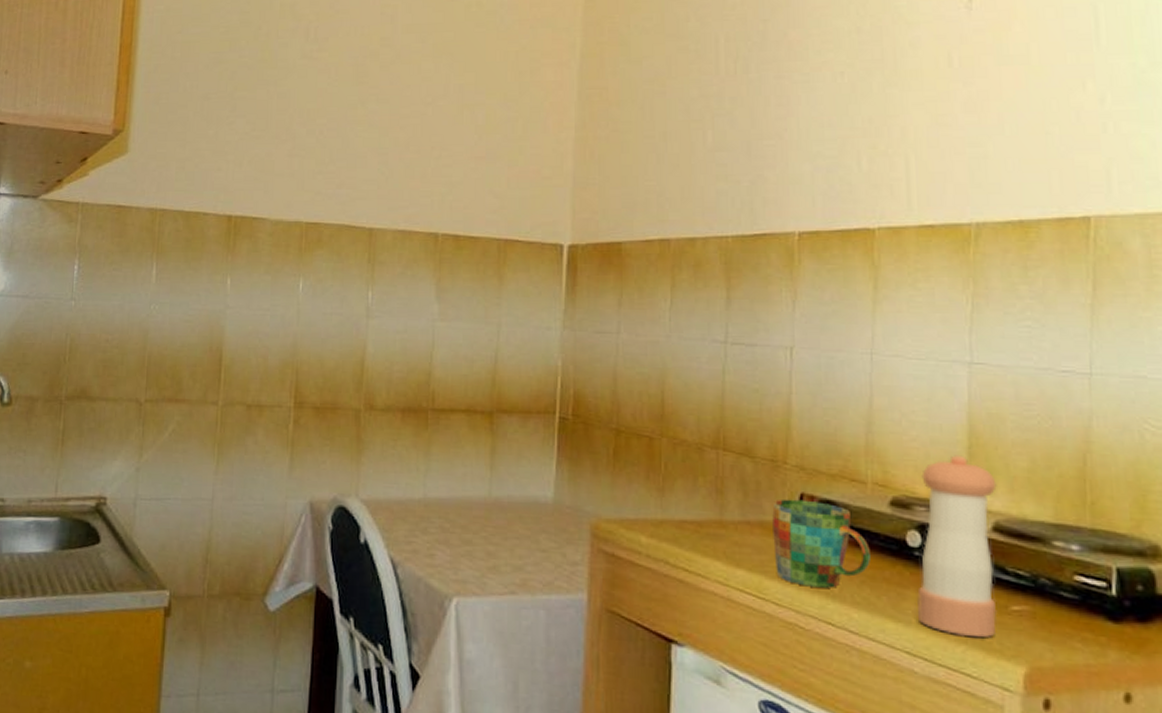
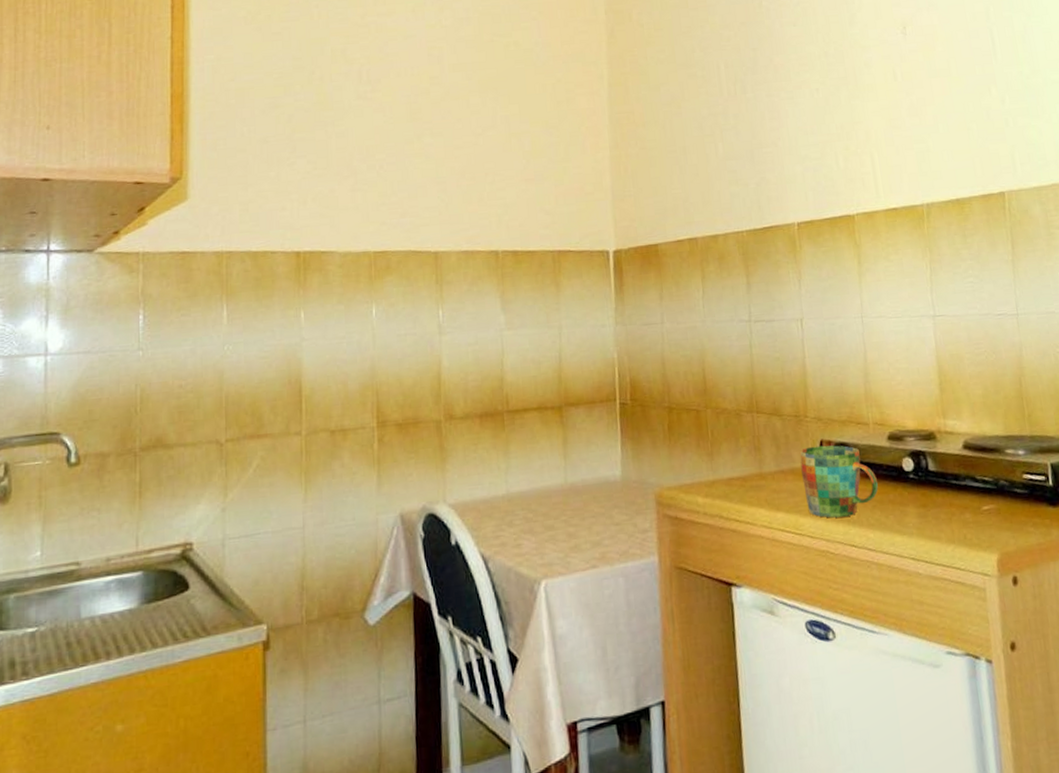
pepper shaker: present [917,455,998,637] -> none [908,391,974,538]

